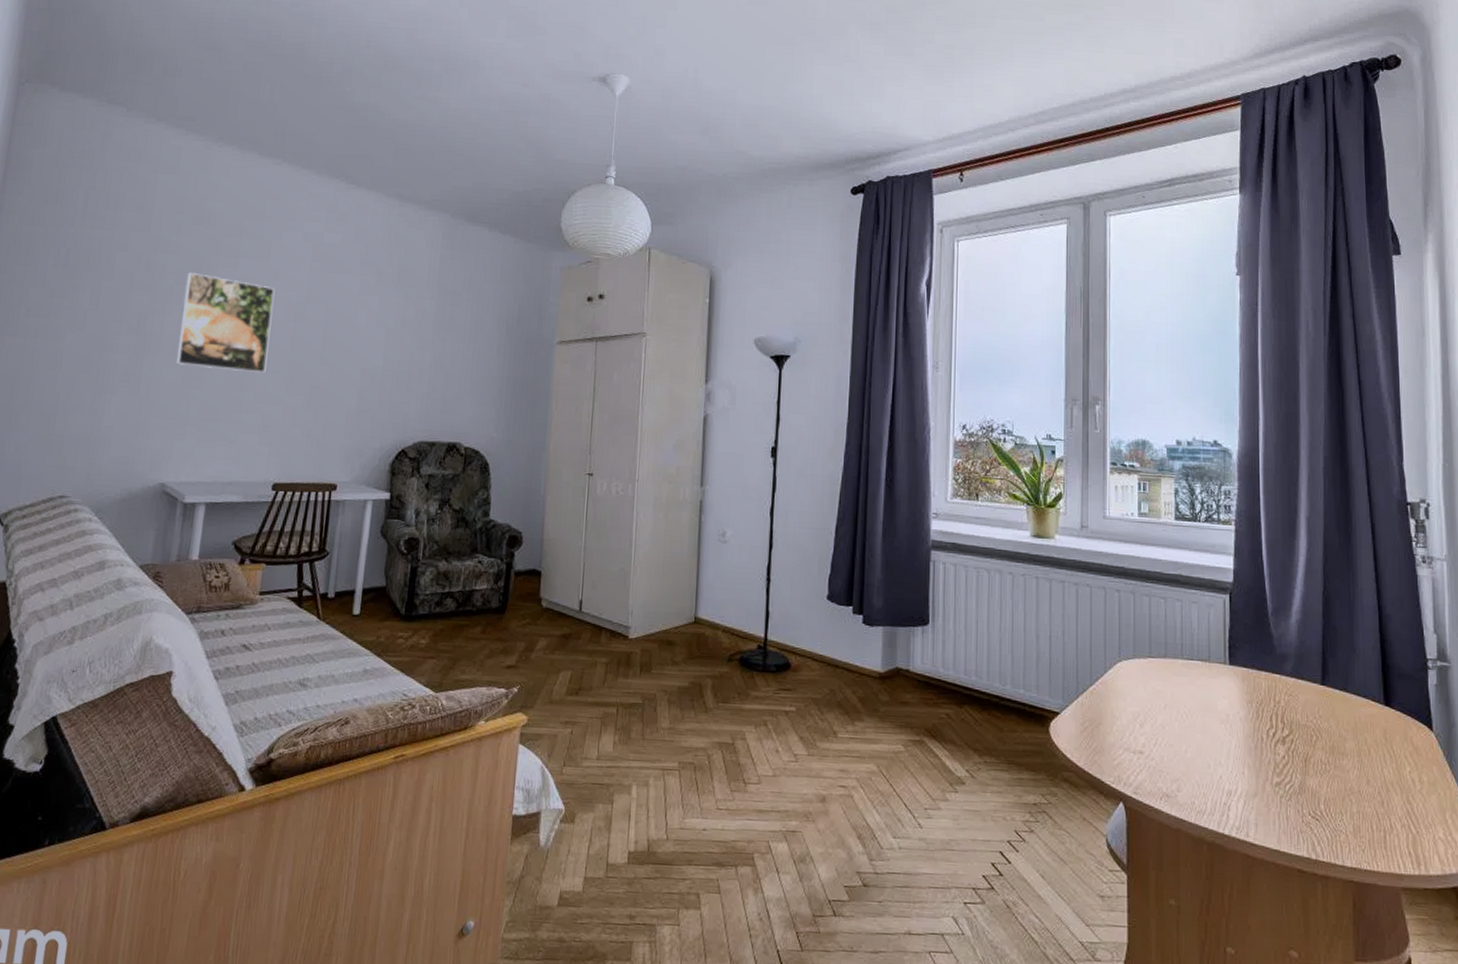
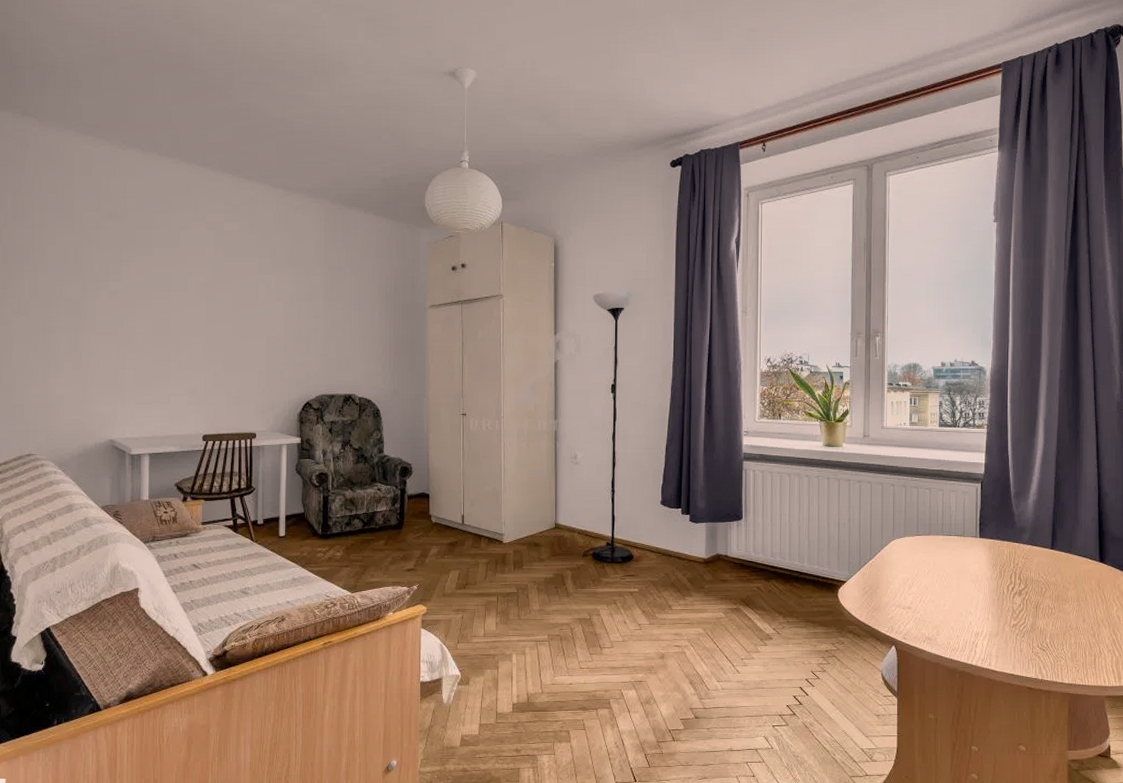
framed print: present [176,273,275,374] -> none [110,262,187,345]

